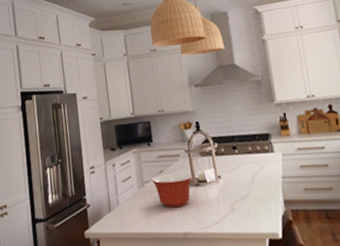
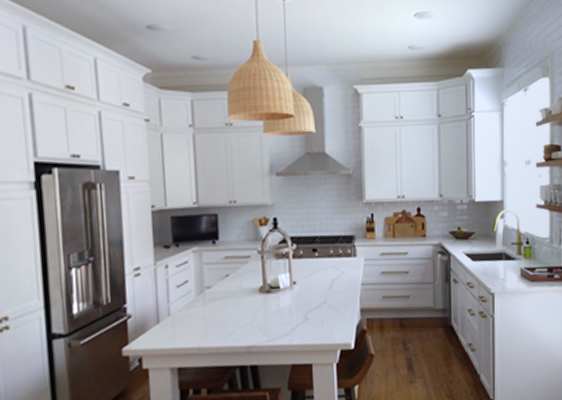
mixing bowl: present [151,173,193,208] -> none [213,277,264,318]

